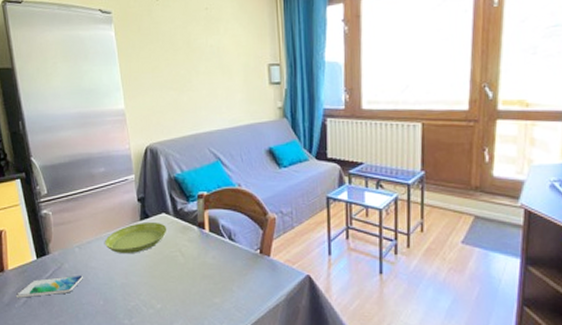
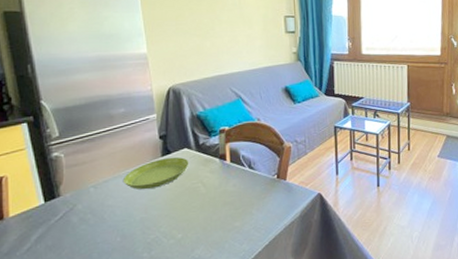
smartphone: present [15,275,83,298] -> none [17,214,98,245]

